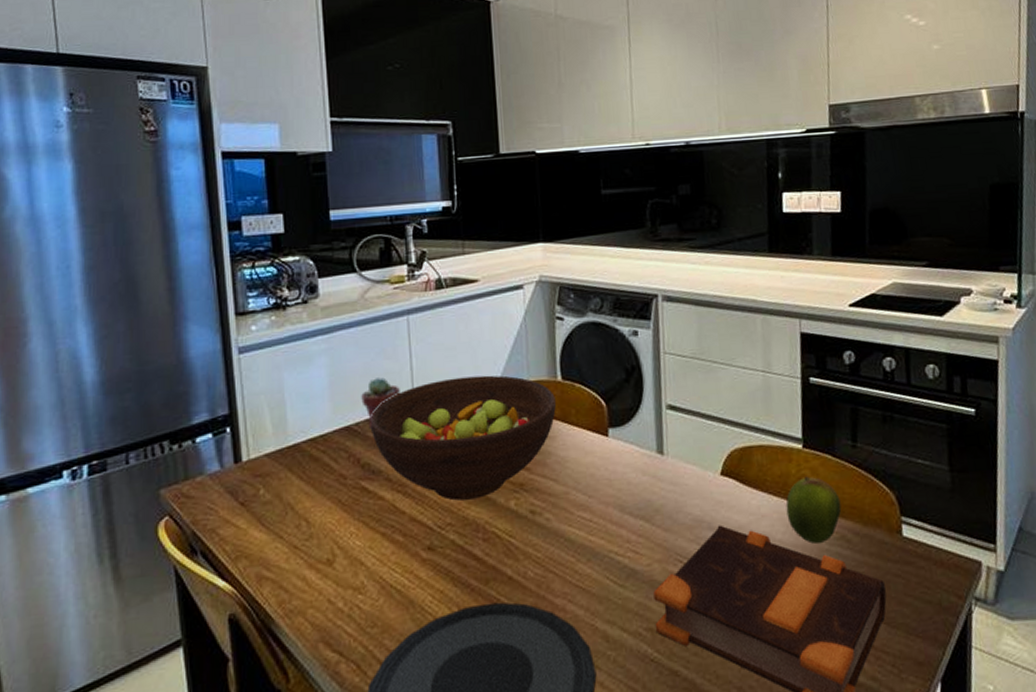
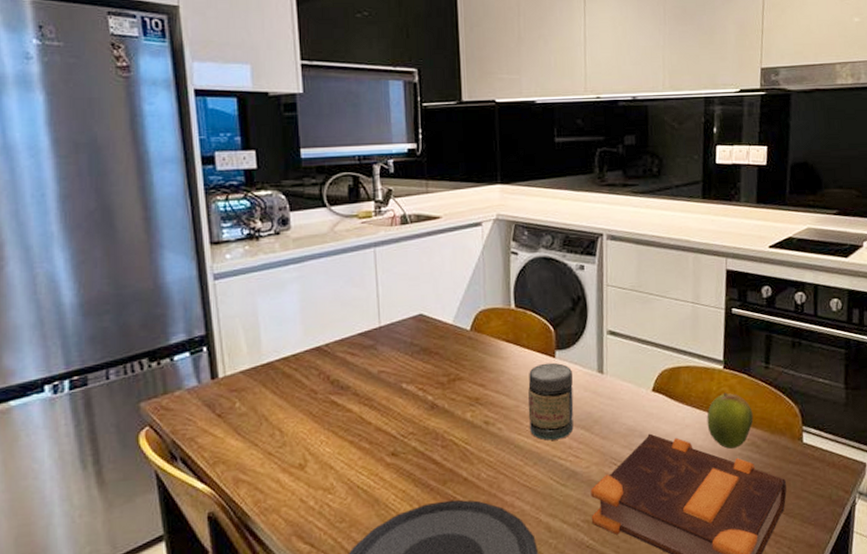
potted succulent: present [361,377,400,429] -> none [331,303,367,349]
fruit bowl: present [370,375,556,501] -> none [339,302,509,413]
jar: none [578,442,632,533] -> present [528,362,574,441]

